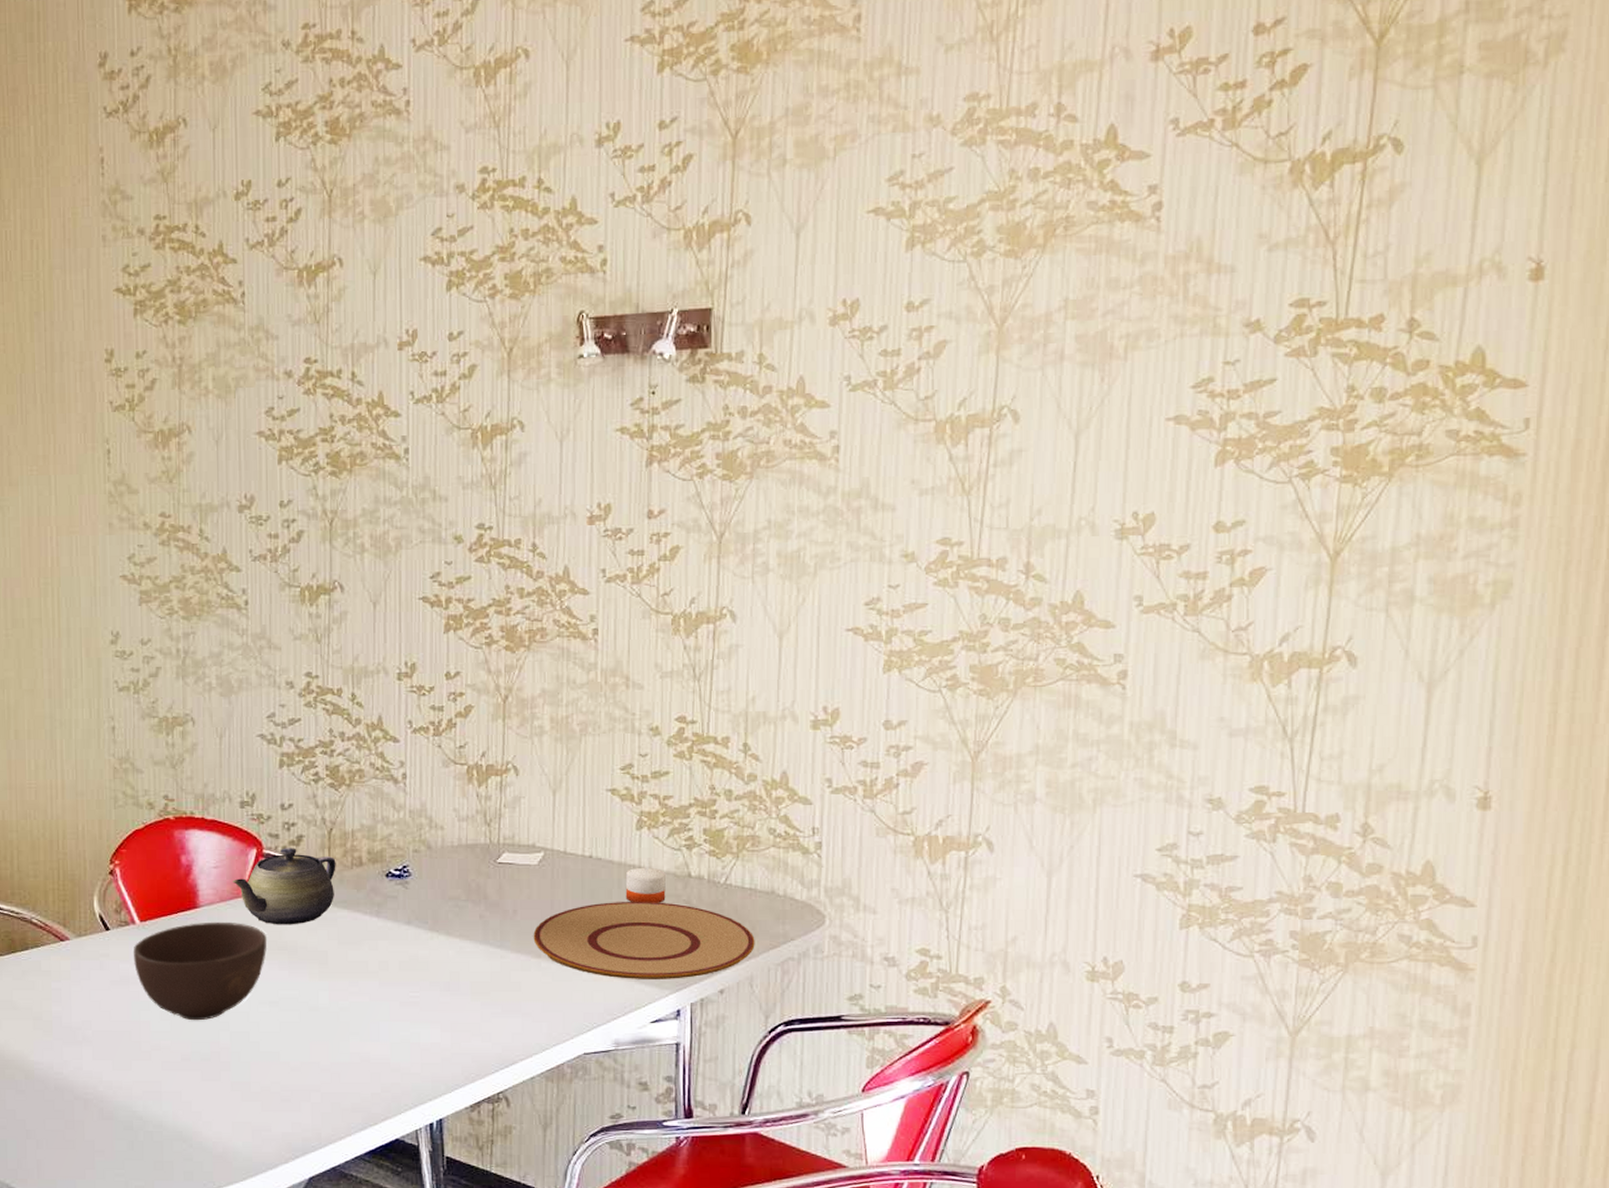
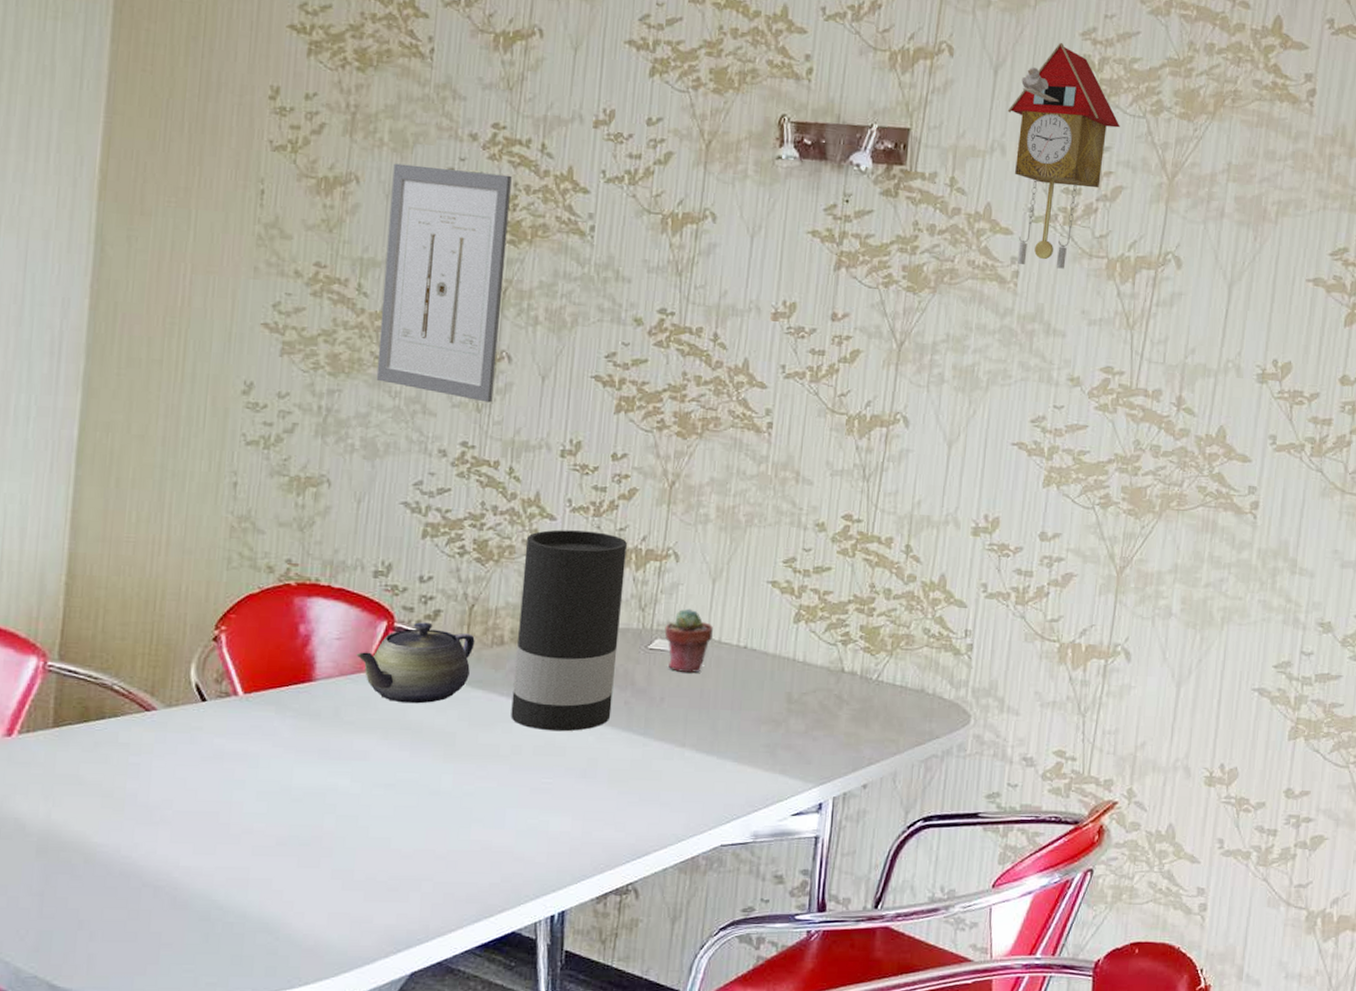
bowl: present [134,921,267,1021] -> none [231,696,390,803]
wall art: none [220,408,330,633] -> present [376,163,512,403]
vase: none [373,751,468,947] -> present [511,529,627,732]
potted succulent: none [511,821,558,884] -> present [664,608,713,673]
plate: present [533,902,755,979] -> none [679,693,902,773]
candle: present [625,867,666,903] -> none [777,660,819,697]
cuckoo clock: none [813,192,938,438] -> present [1007,42,1120,269]

